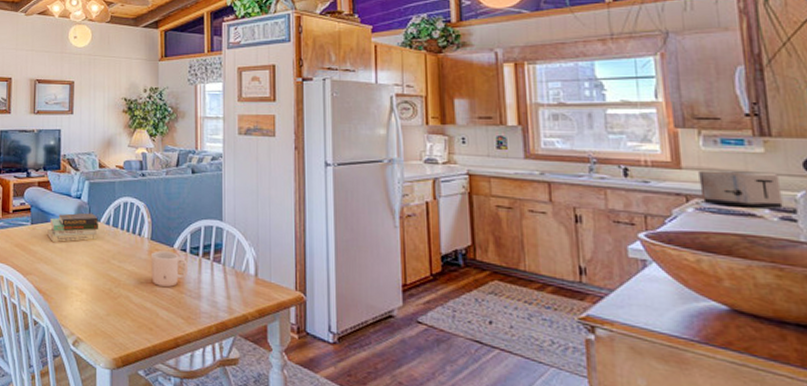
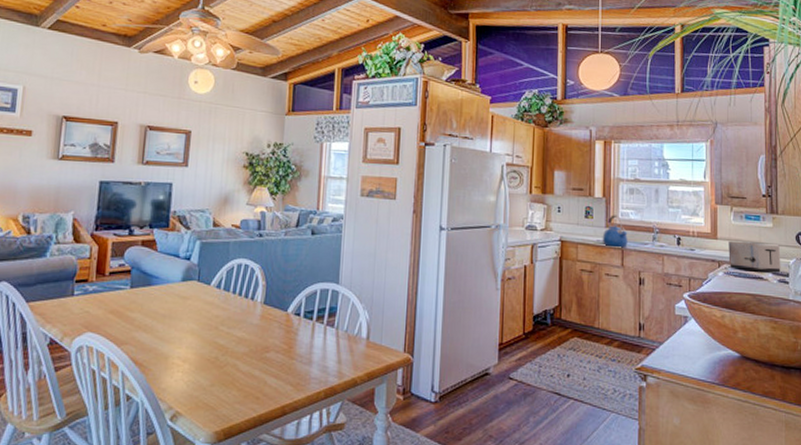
books: present [47,212,99,243] -> none [149,275,209,309]
mug: present [150,251,189,287] -> none [262,315,302,353]
kettle: none [521,144,556,181] -> present [602,215,628,248]

